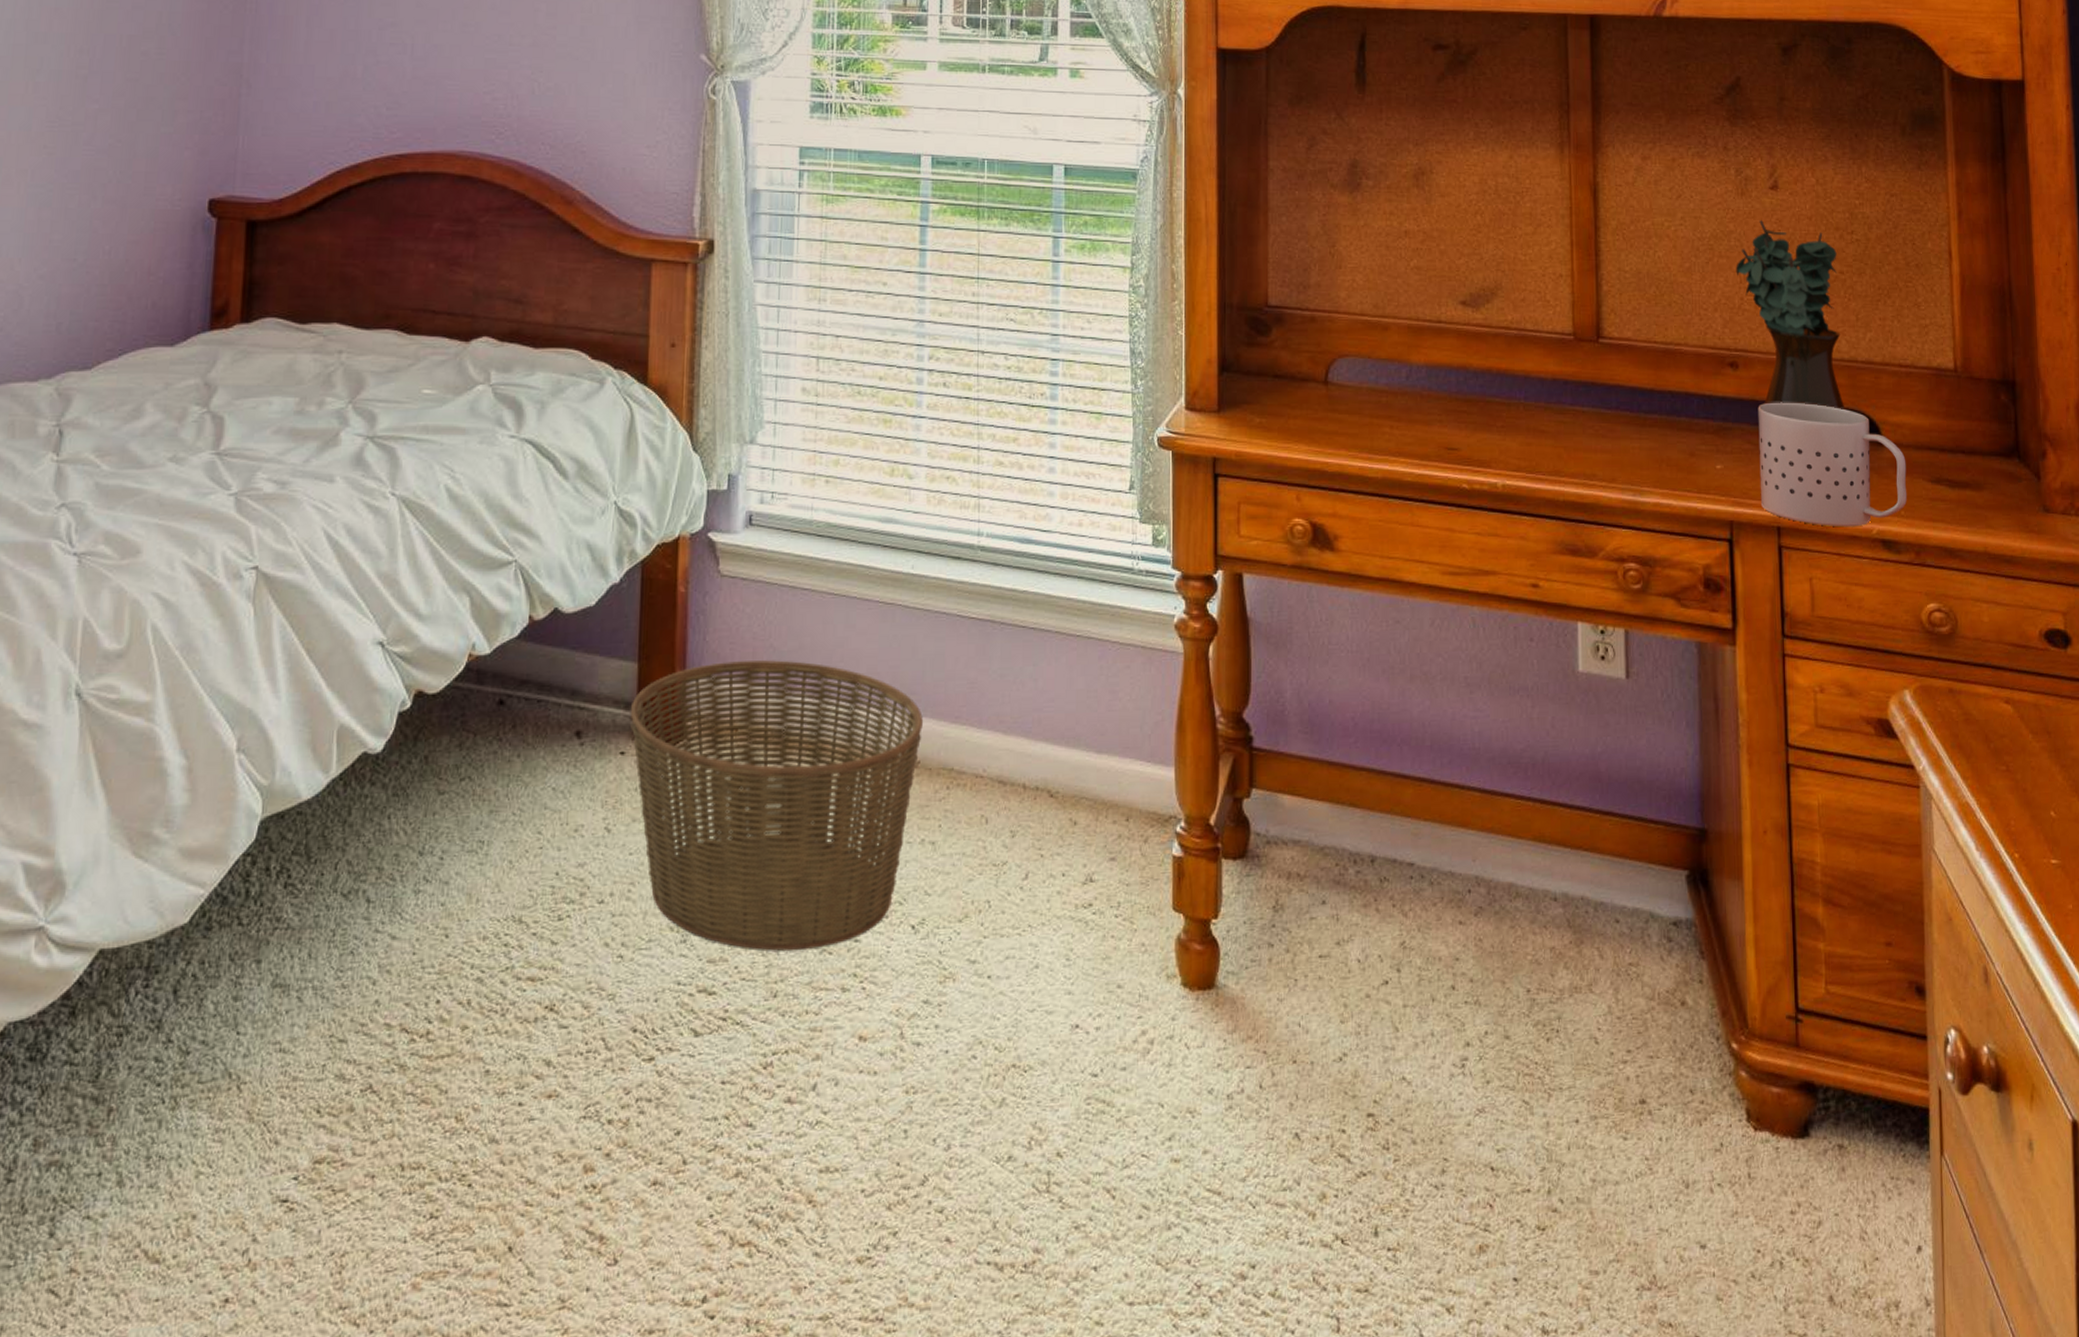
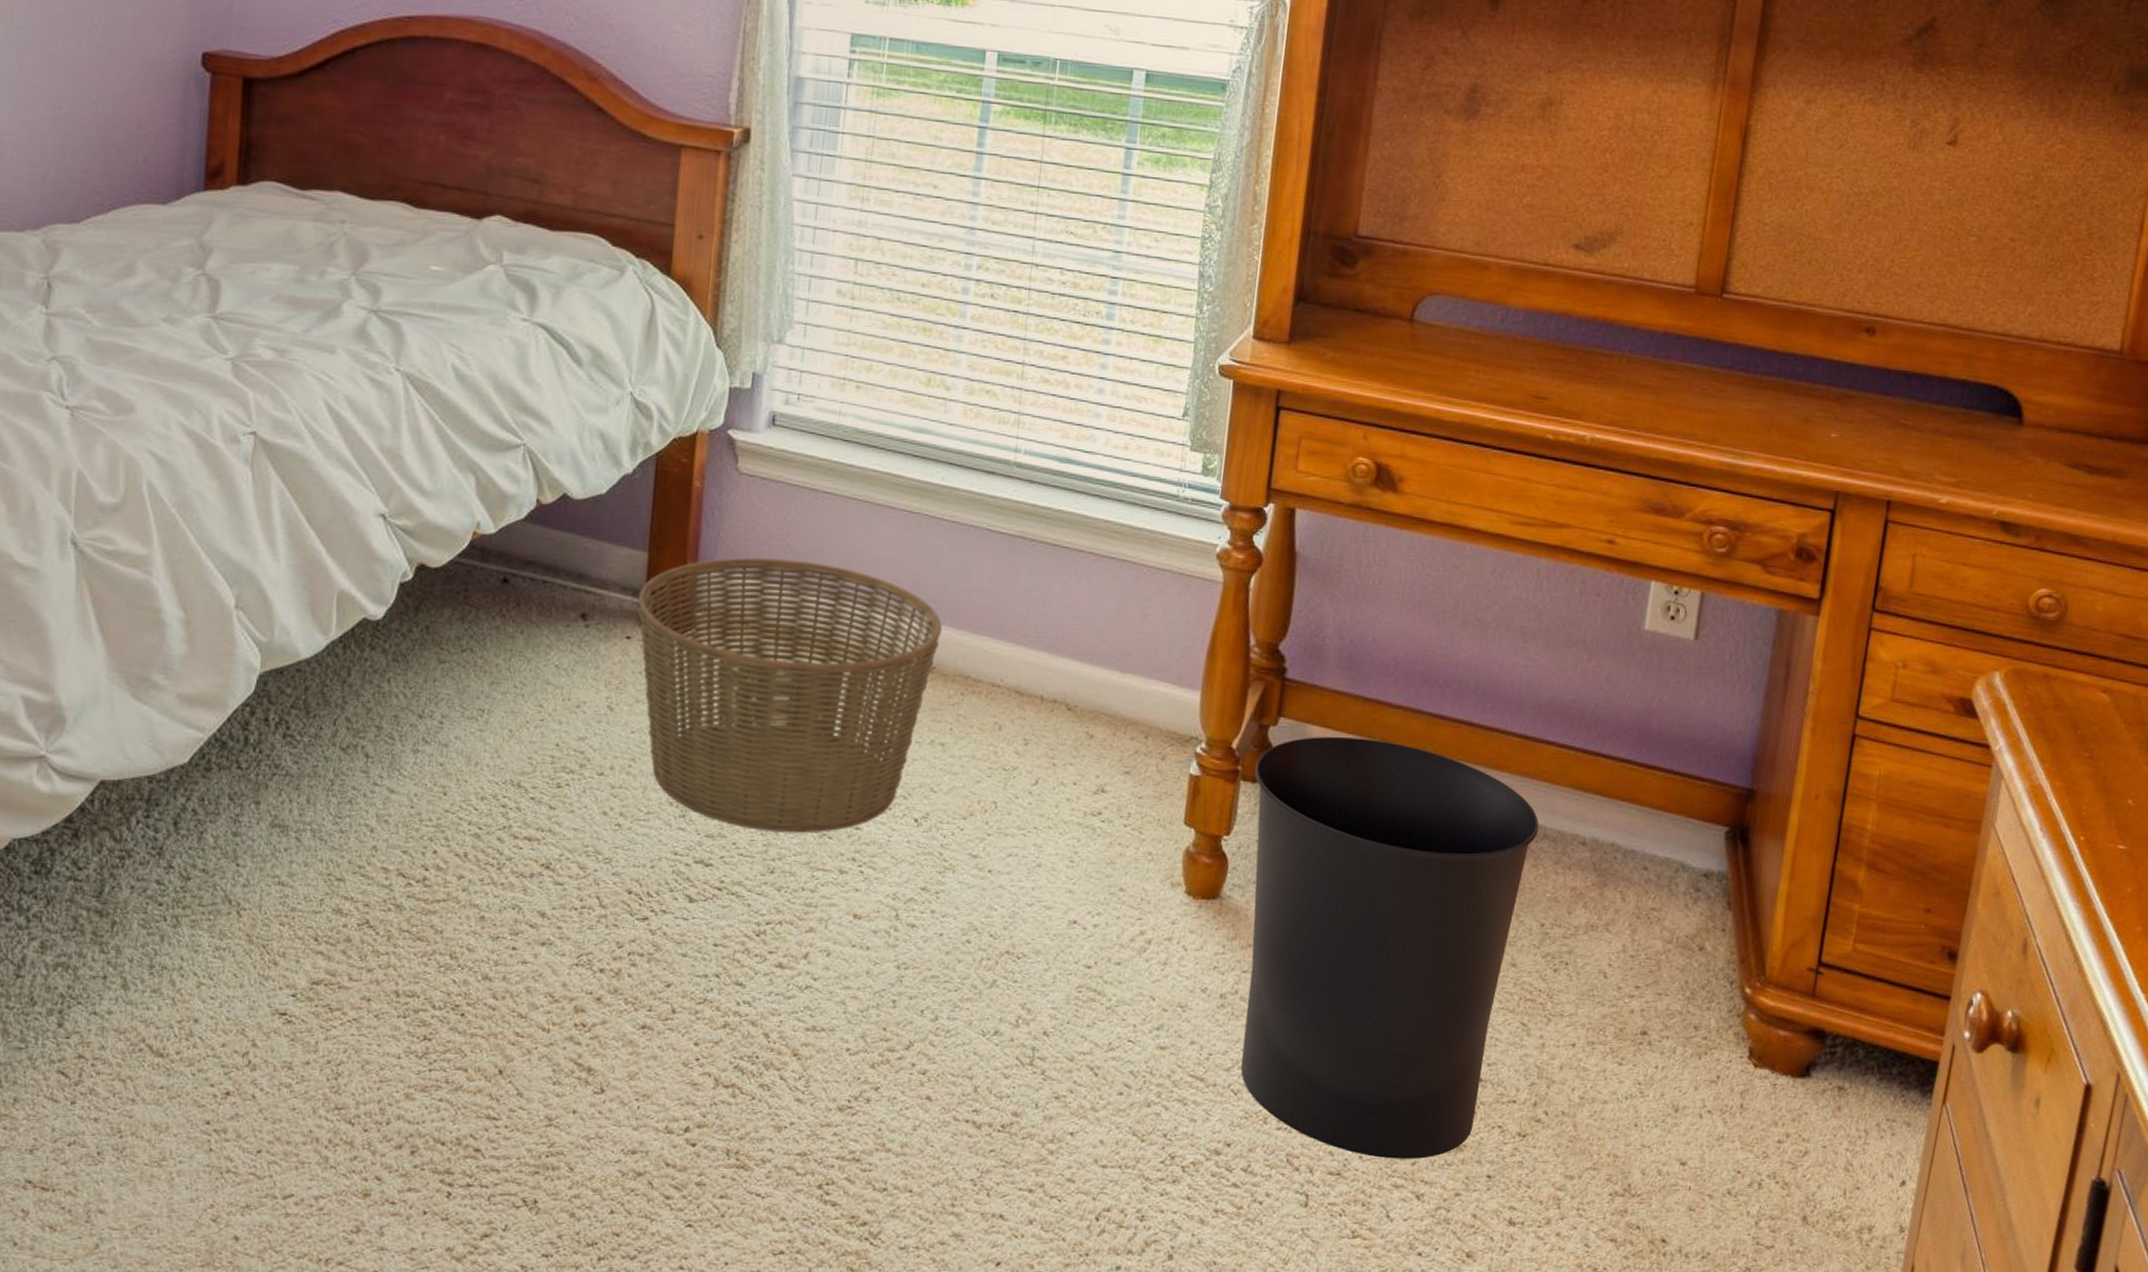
waste bin: none [1234,804,1511,1268] -> present [1240,736,1540,1159]
vase: present [1735,220,1846,411] -> none [1891,178,2011,386]
mug: present [1758,402,1908,527] -> none [1873,372,2045,507]

